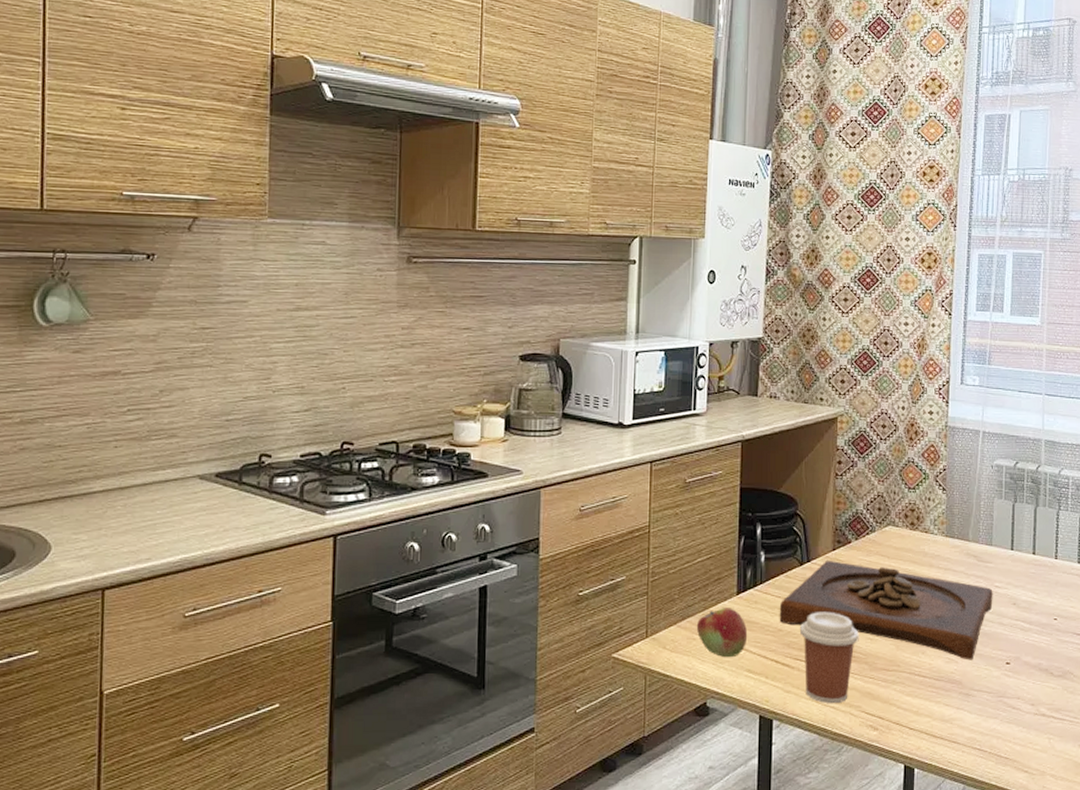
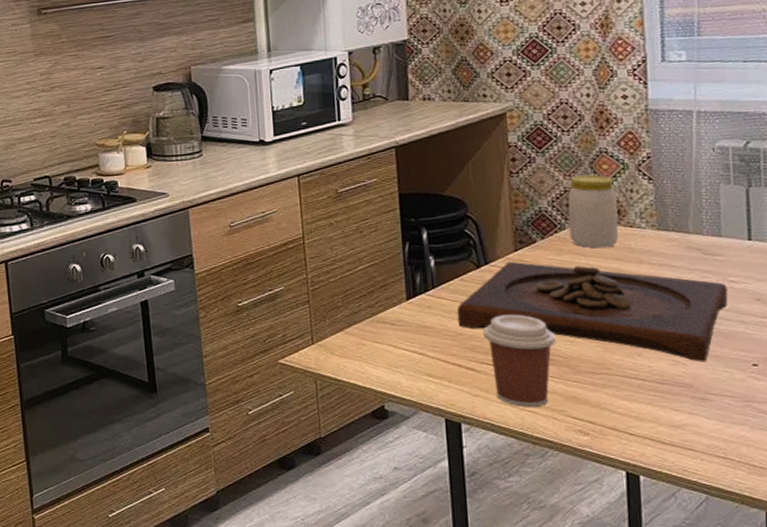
fruit: present [696,608,748,658] -> none [365,313,424,363]
jar: none [878,482,917,551] -> present [567,174,619,249]

